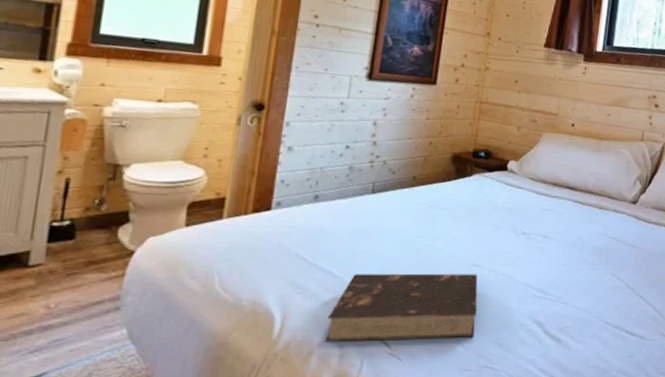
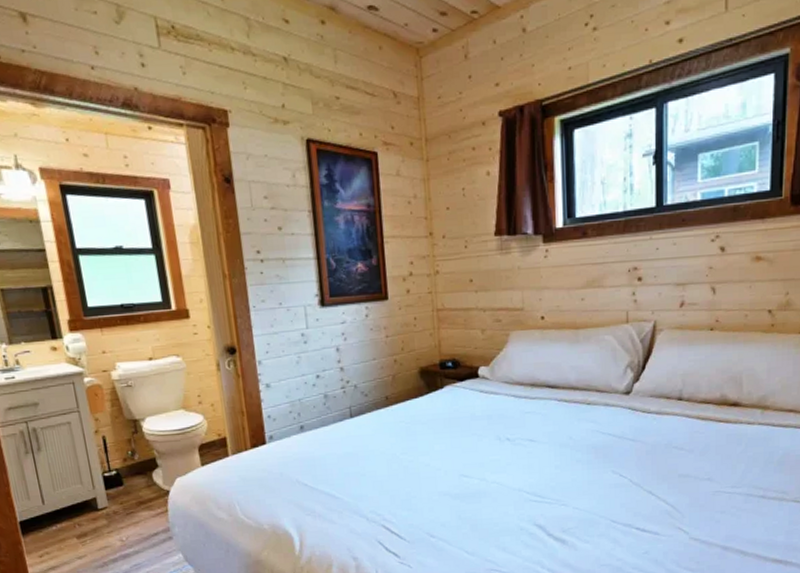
book: present [325,273,478,342] -> none [337,484,476,555]

